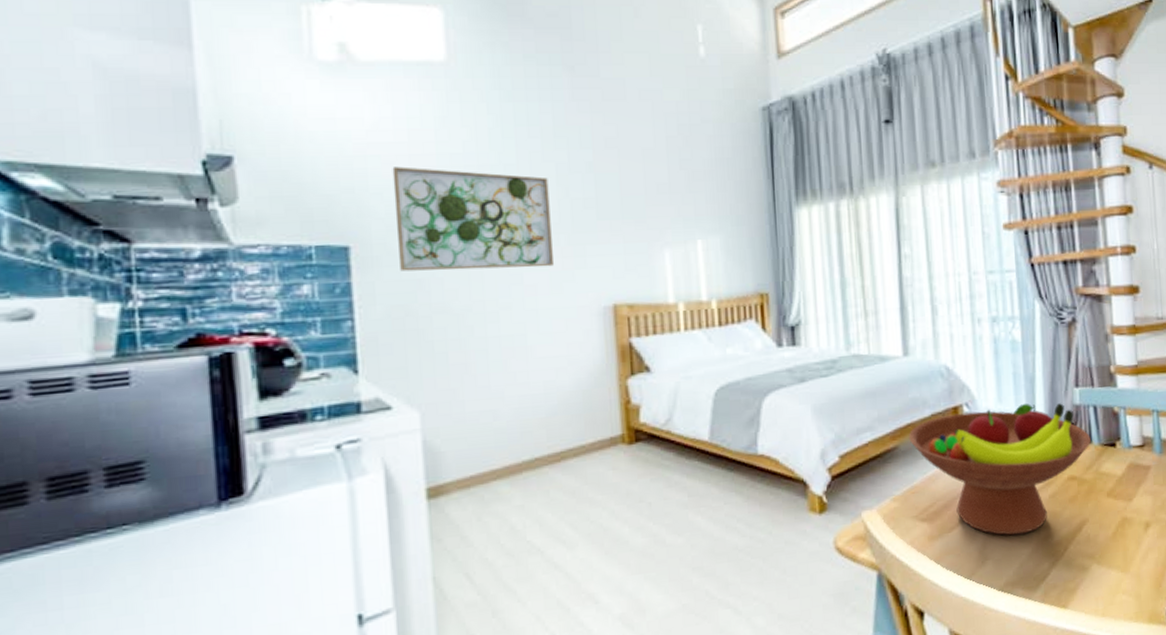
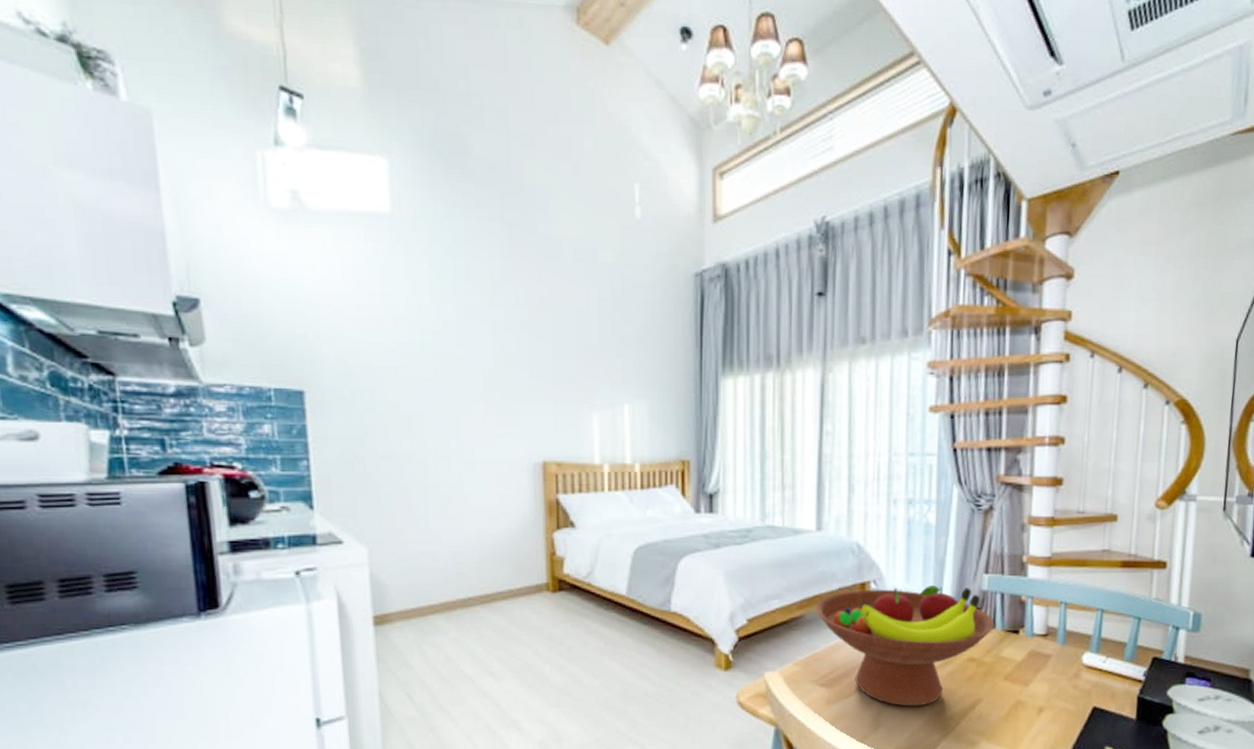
wall art: present [392,166,555,272] -> none [341,316,490,422]

